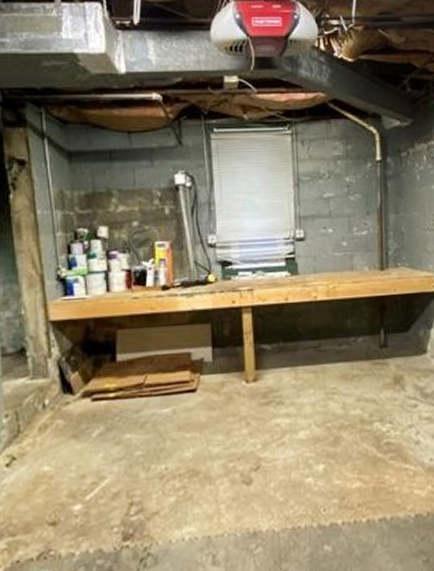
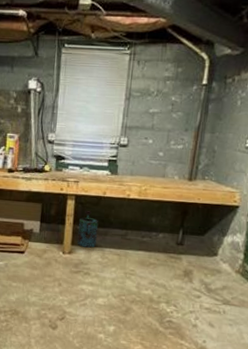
watering can: none [261,322,287,370] -> present [77,210,99,248]

